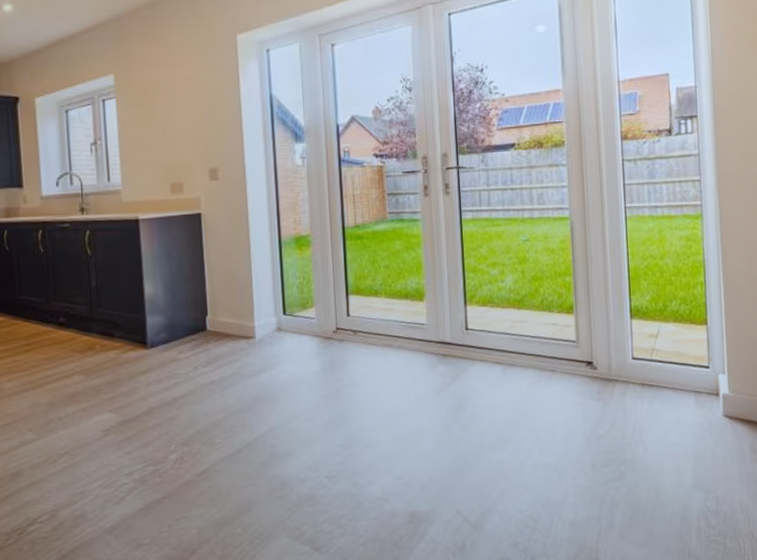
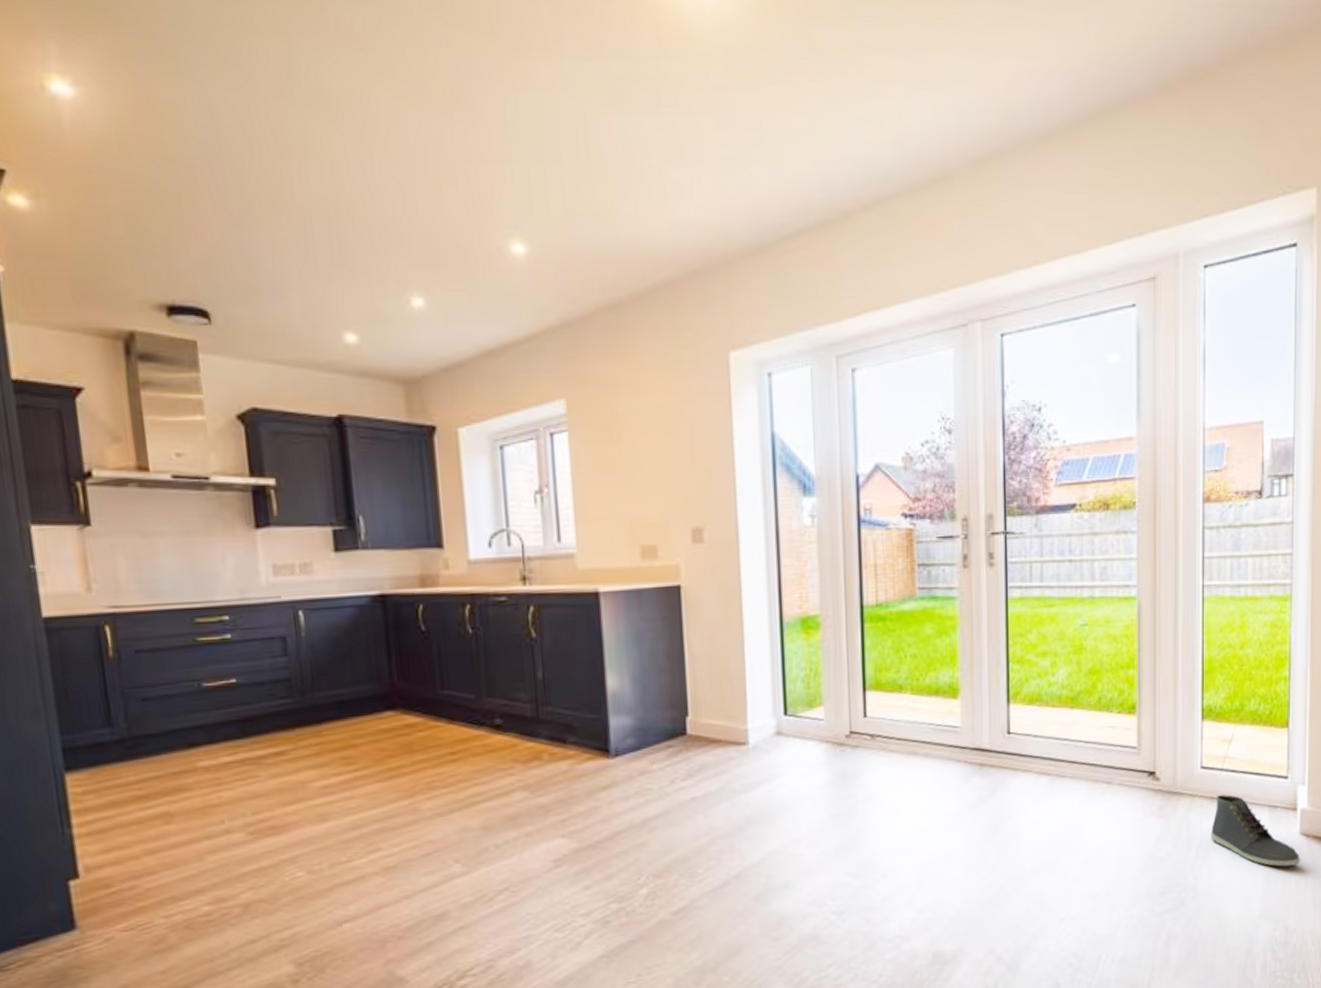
sneaker: none [644,381,725,444] -> present [1211,795,1300,867]

